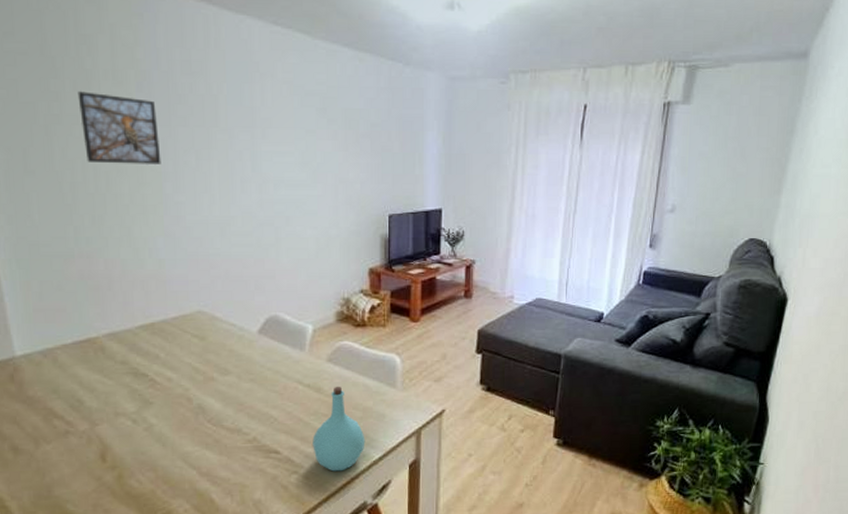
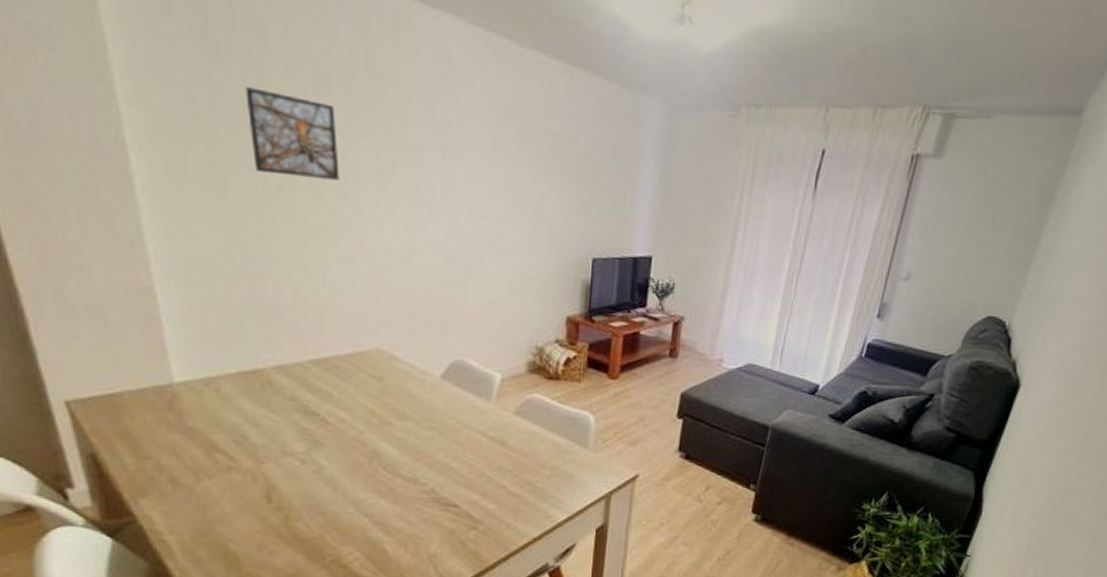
bottle: present [312,386,366,472] -> none [494,441,551,531]

